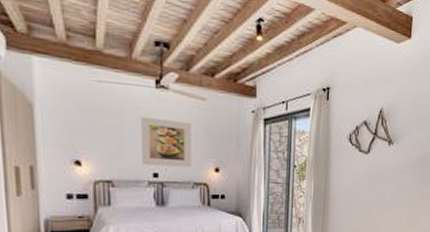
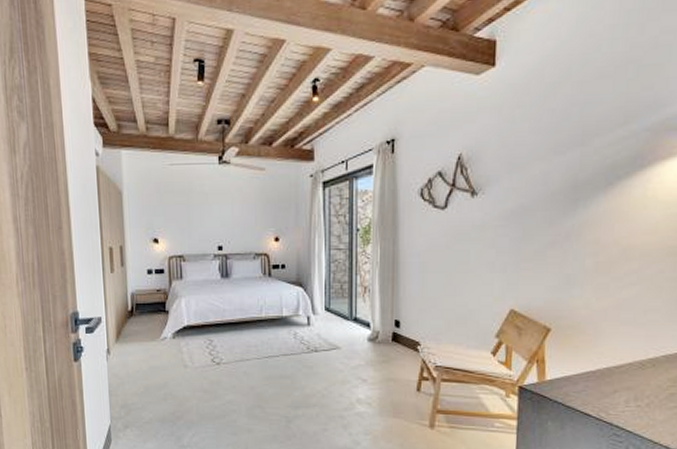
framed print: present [141,116,191,168] -> none [207,192,252,239]

